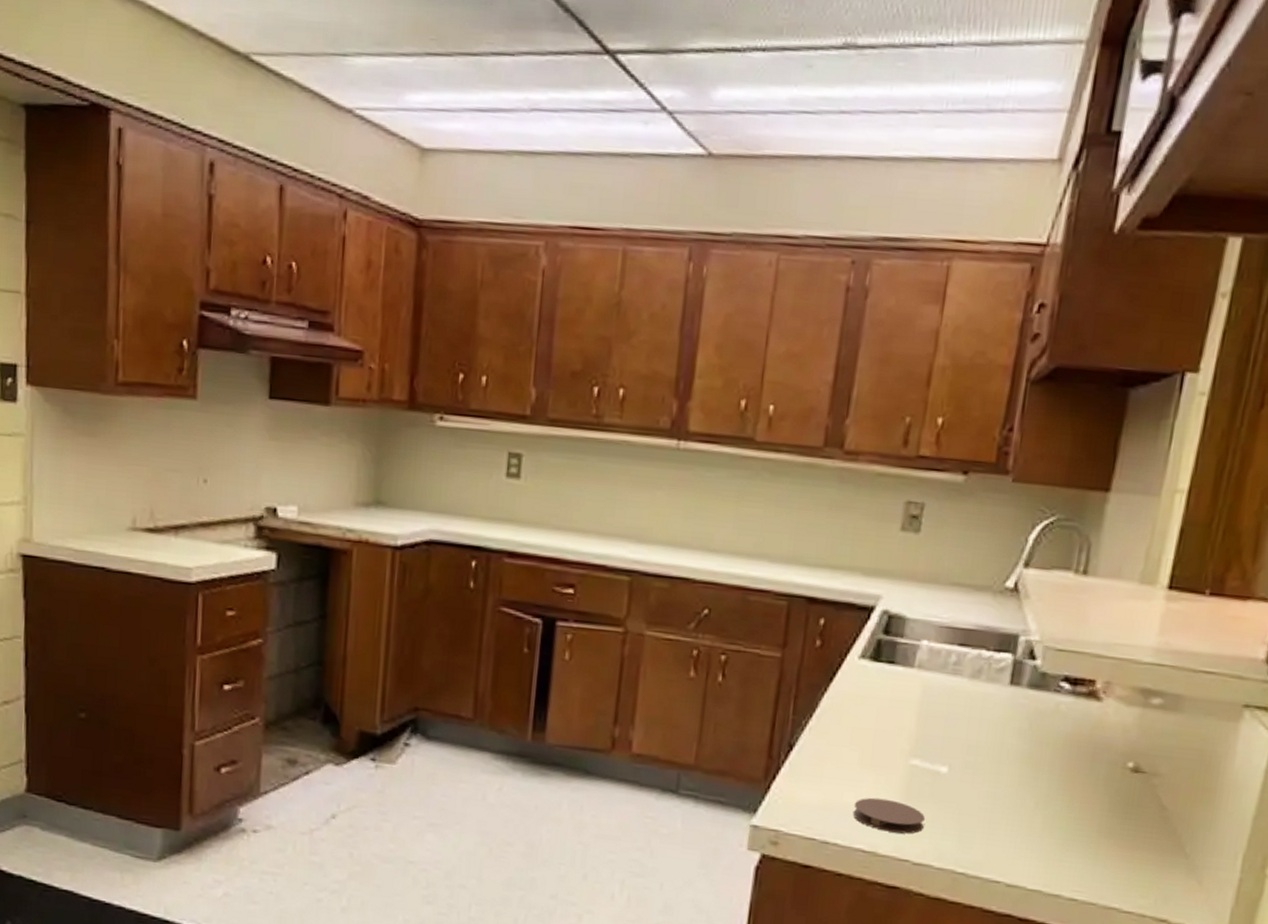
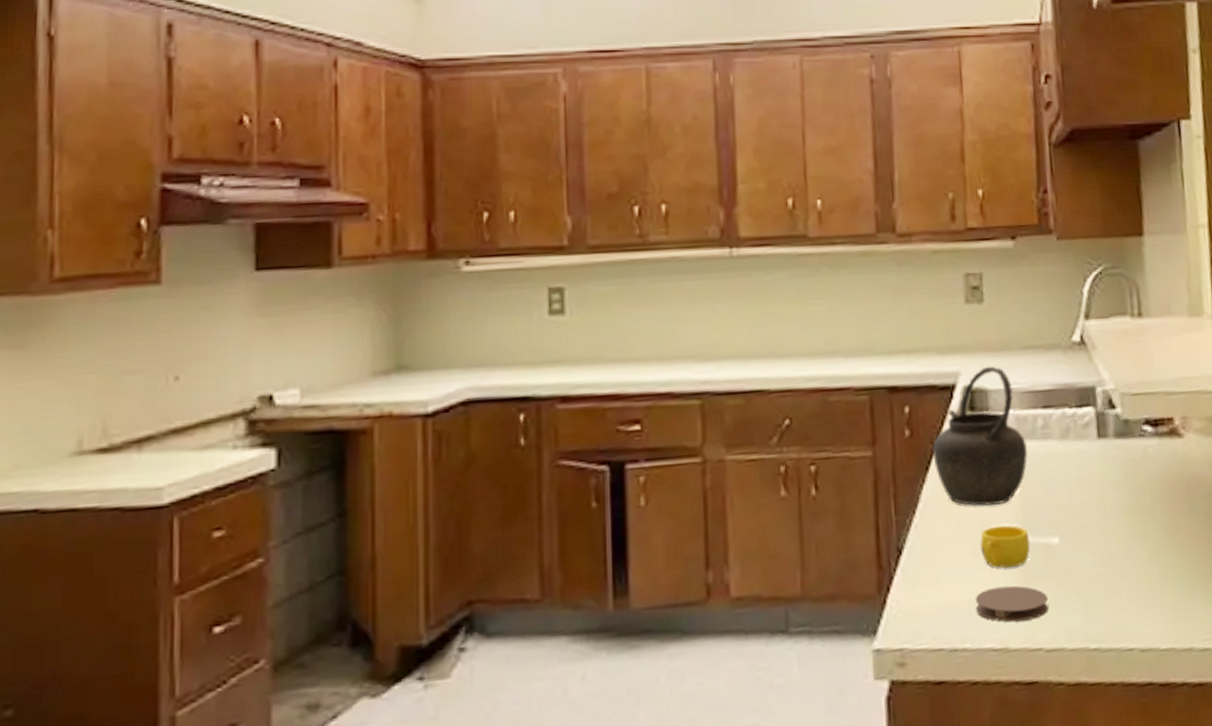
kettle: none [838,595,935,726] -> present [932,366,1028,507]
cup: none [868,744,919,785] -> present [980,525,1031,568]

